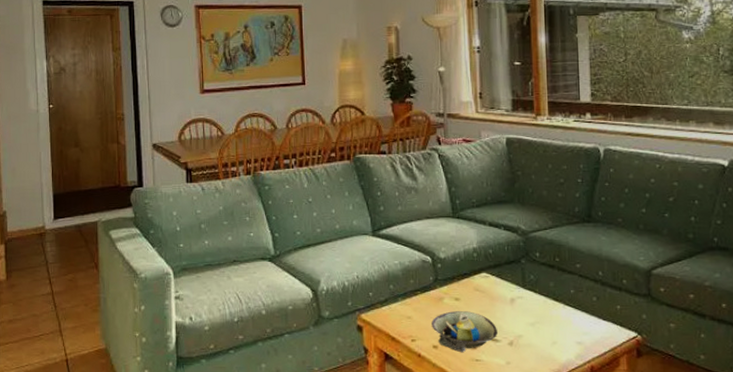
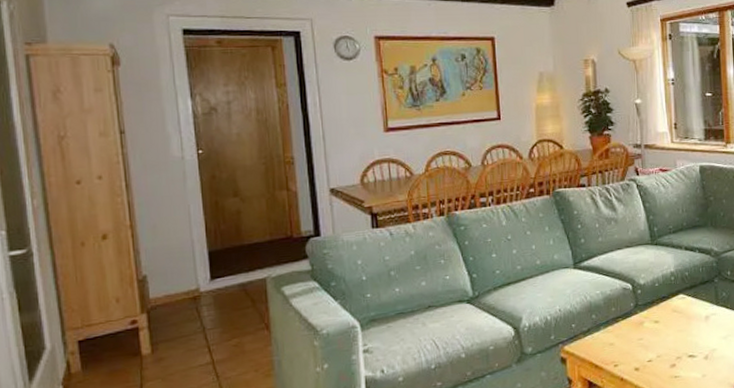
decorative bowl: present [432,311,499,353] -> none [633,332,695,372]

